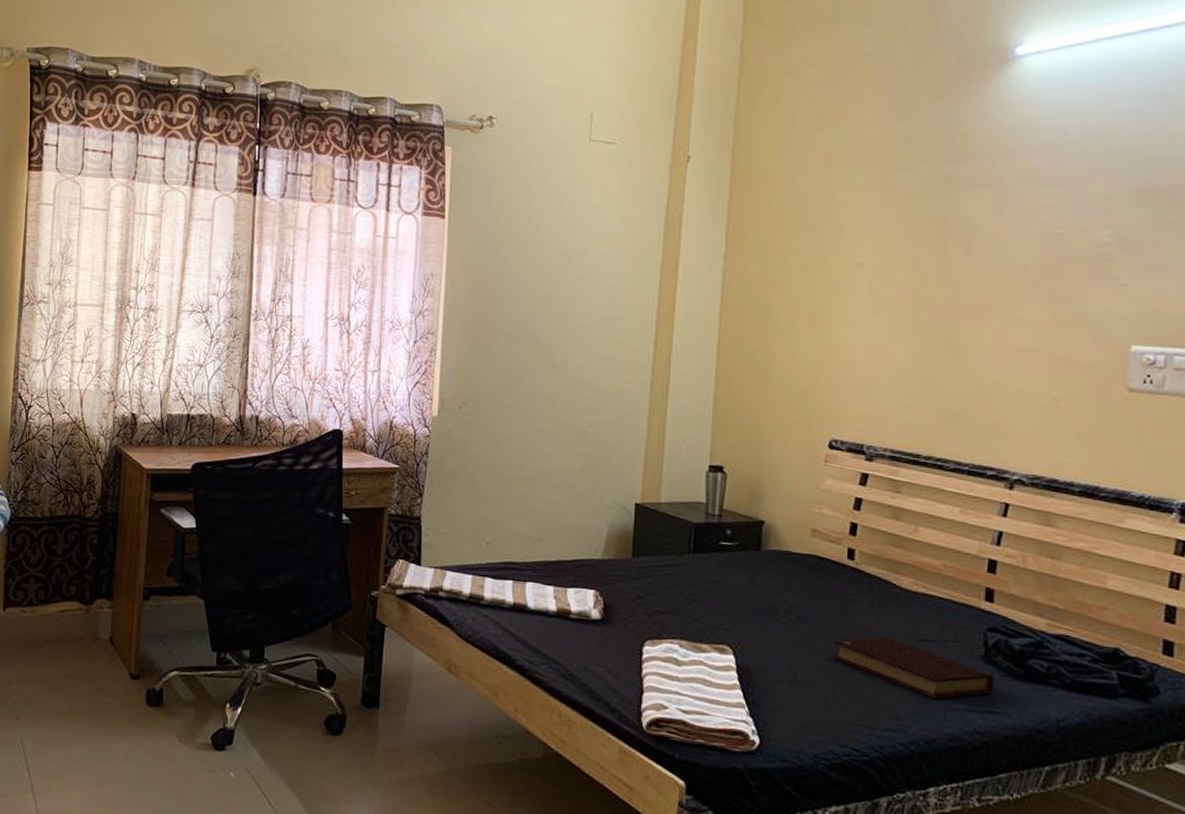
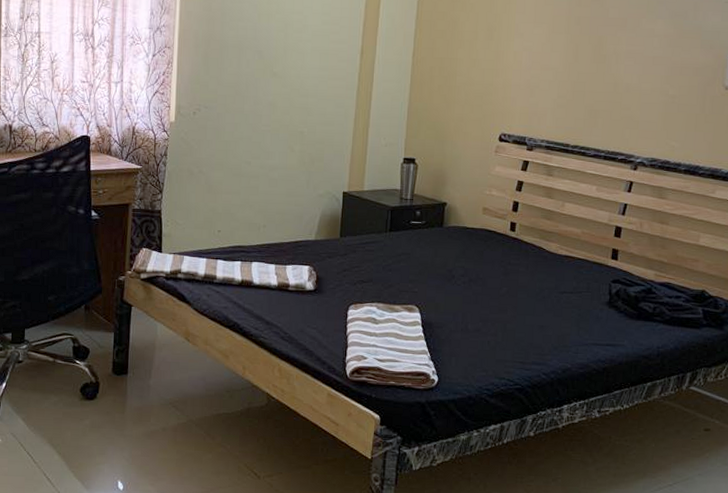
book: present [832,636,994,700] -> none [495,291,615,338]

